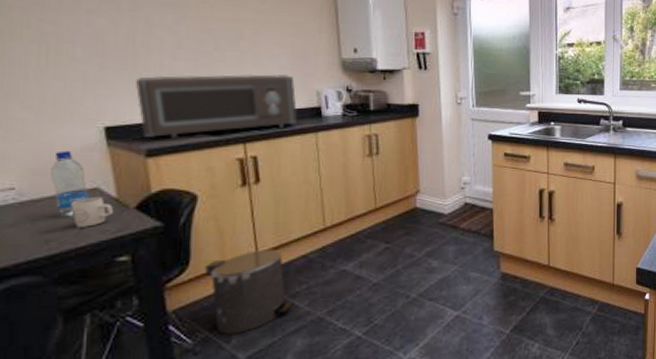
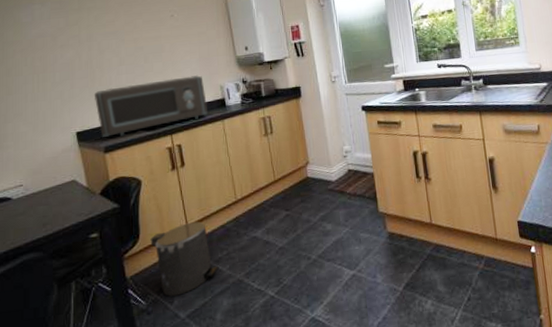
bottle: present [49,150,91,217] -> none [43,153,70,205]
mug: present [71,196,114,228] -> none [58,186,86,212]

